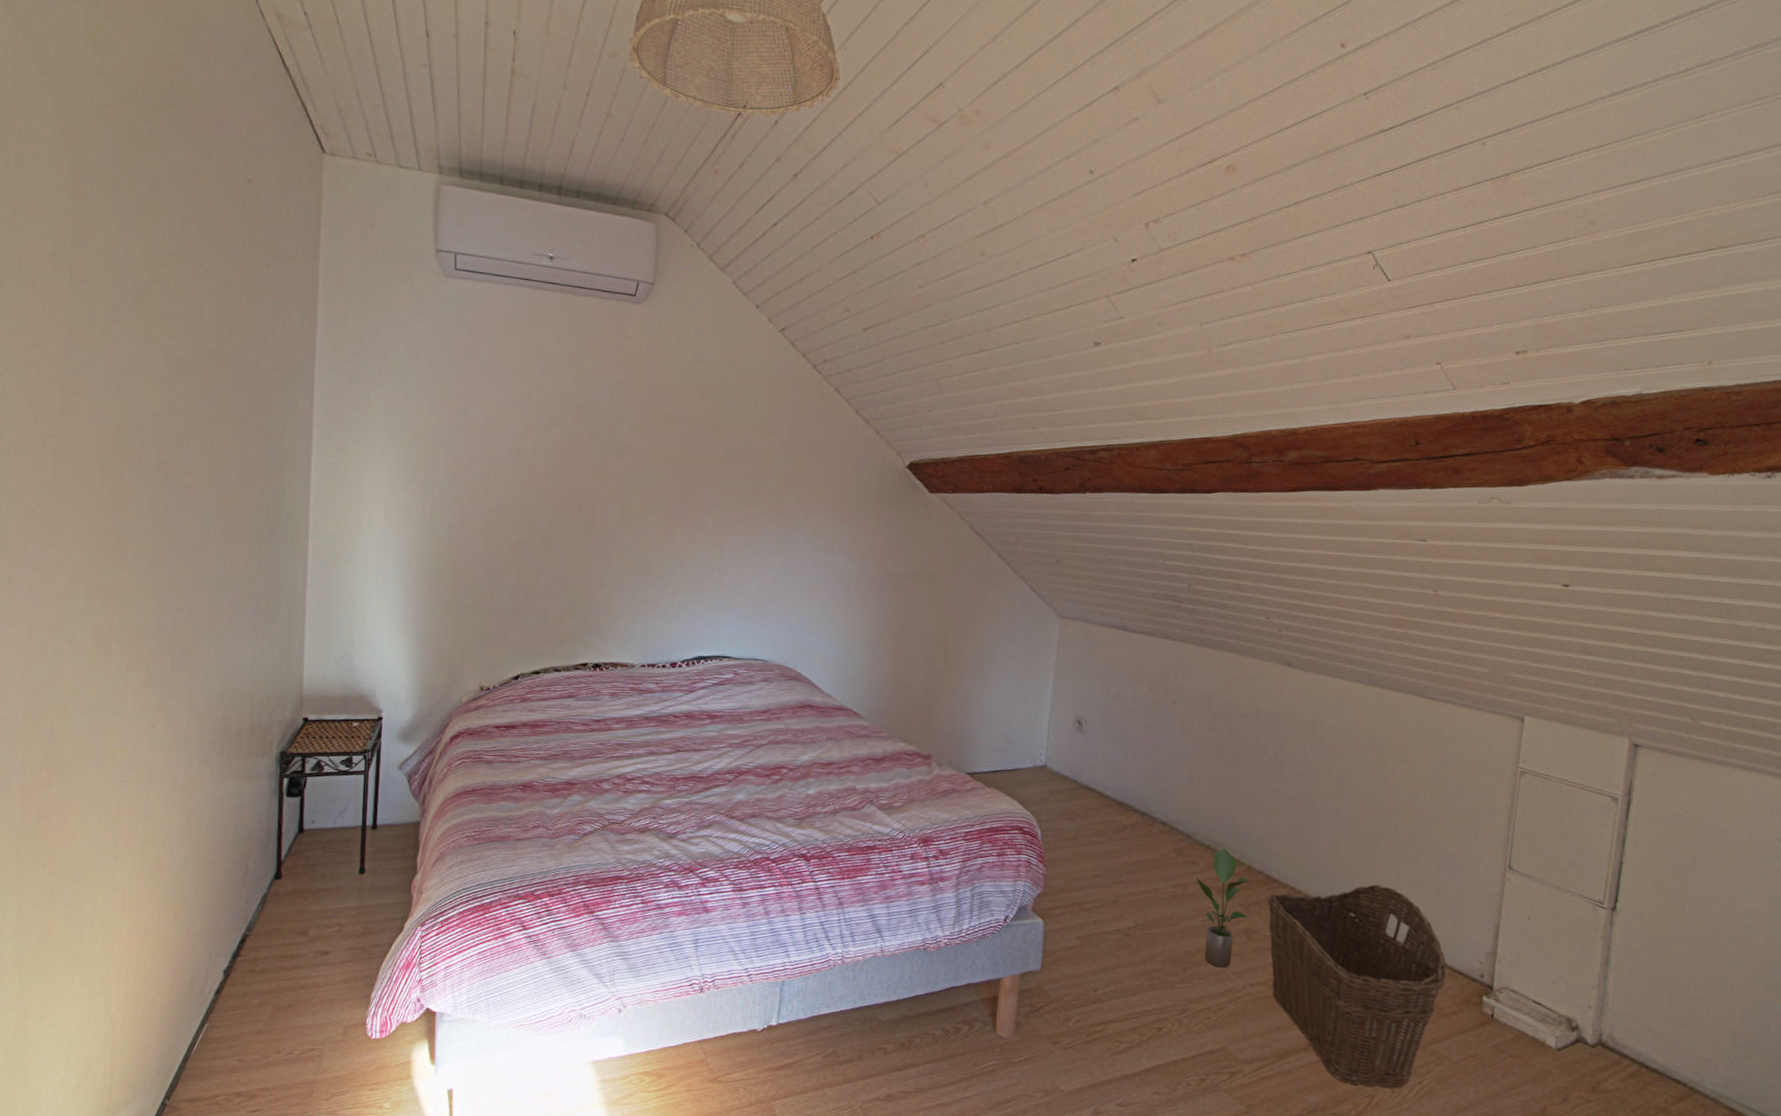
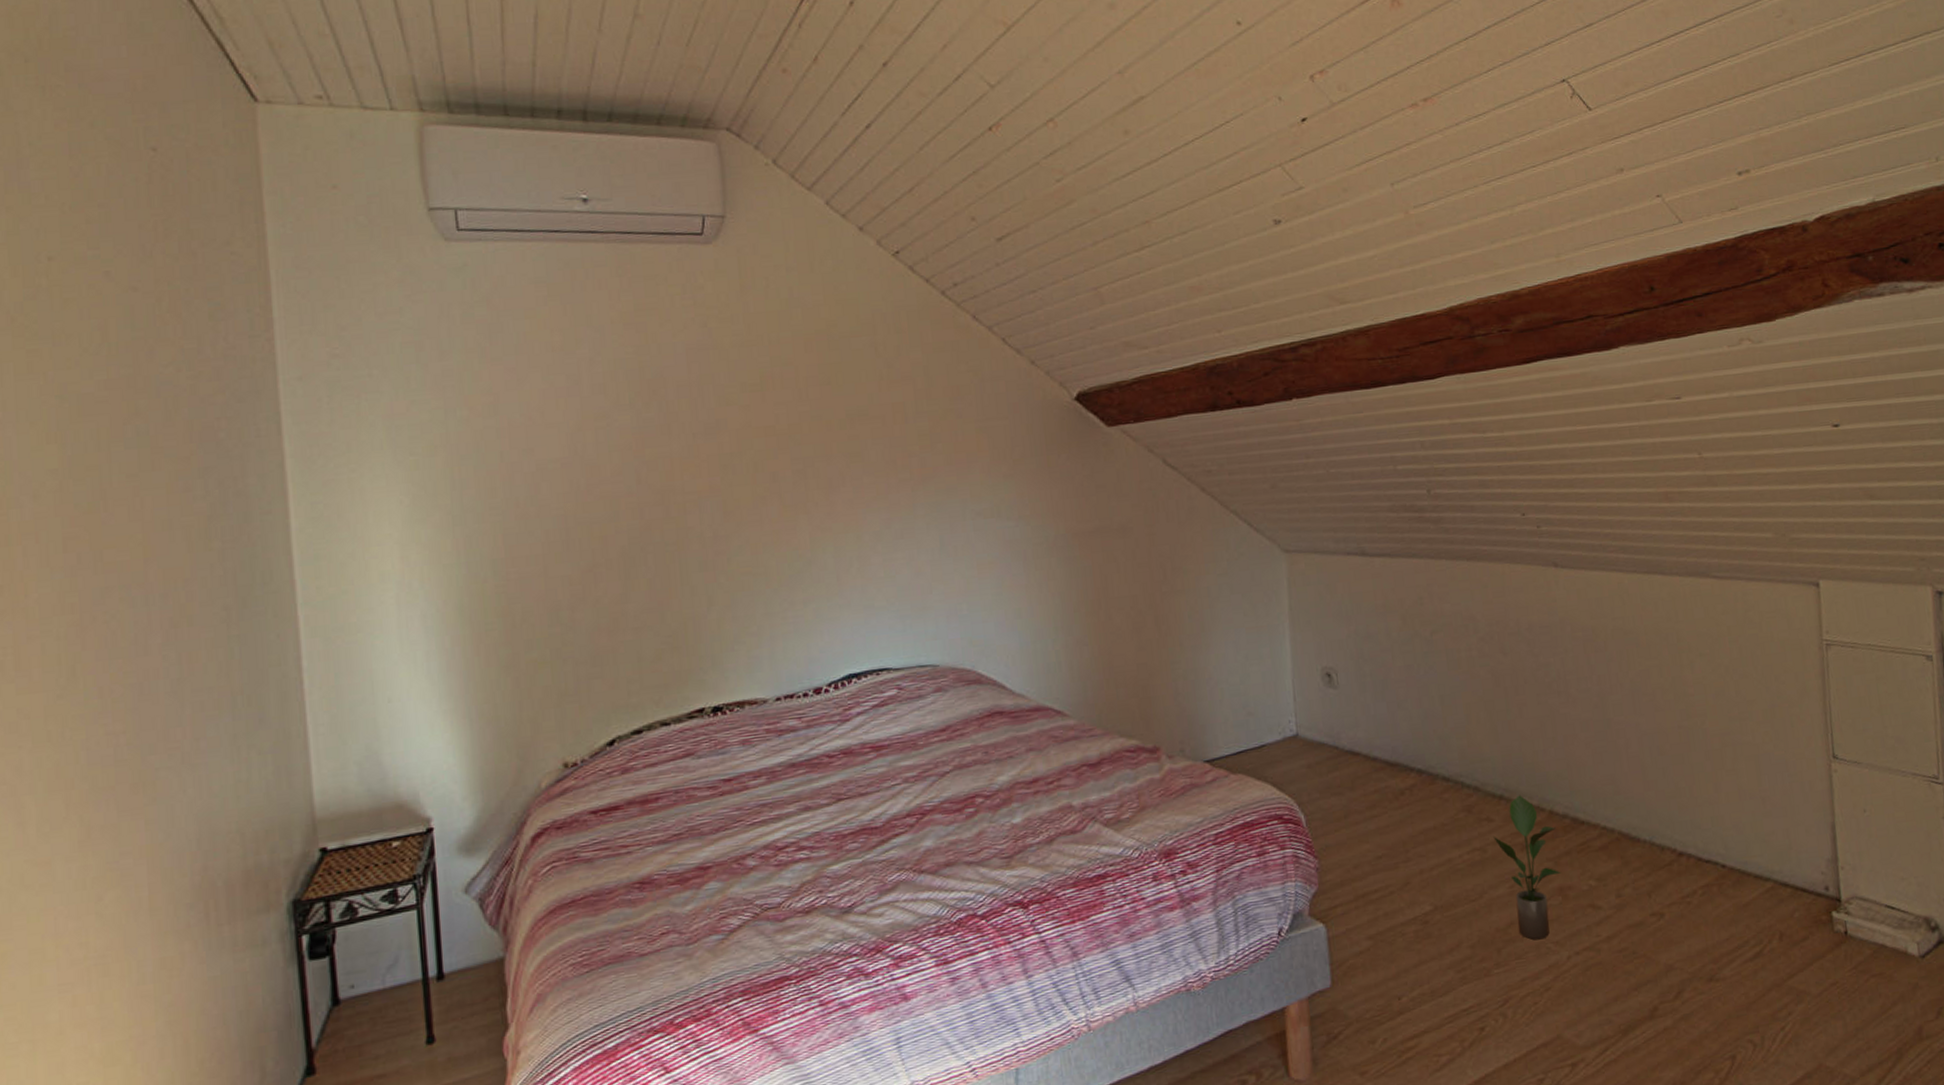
wicker basket: present [1267,884,1446,1088] -> none [1578,804,1789,1049]

